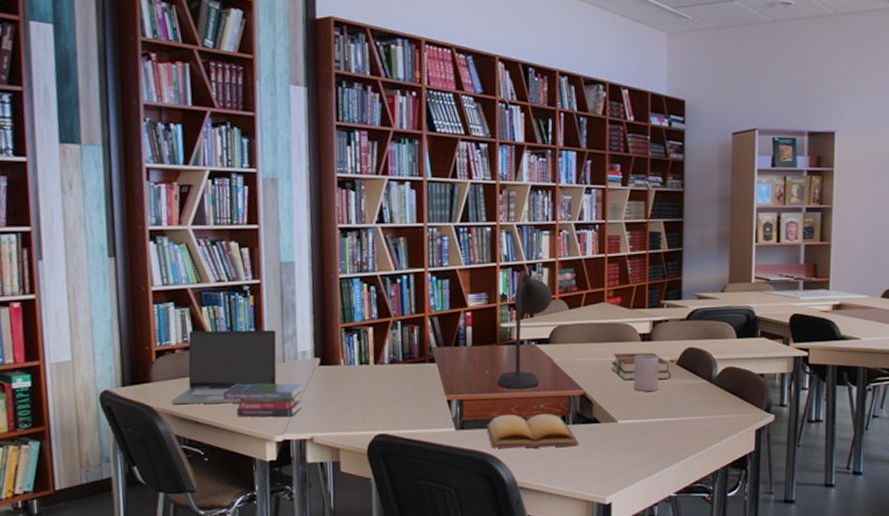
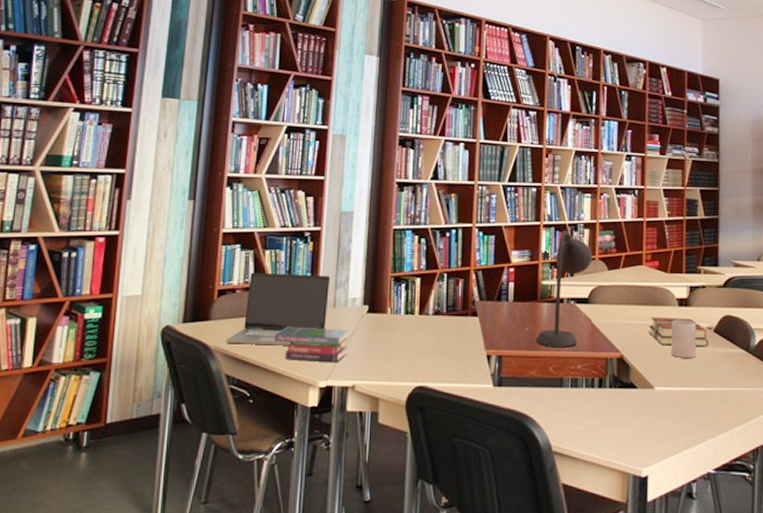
bible: present [486,414,580,448] -> none [524,373,616,412]

